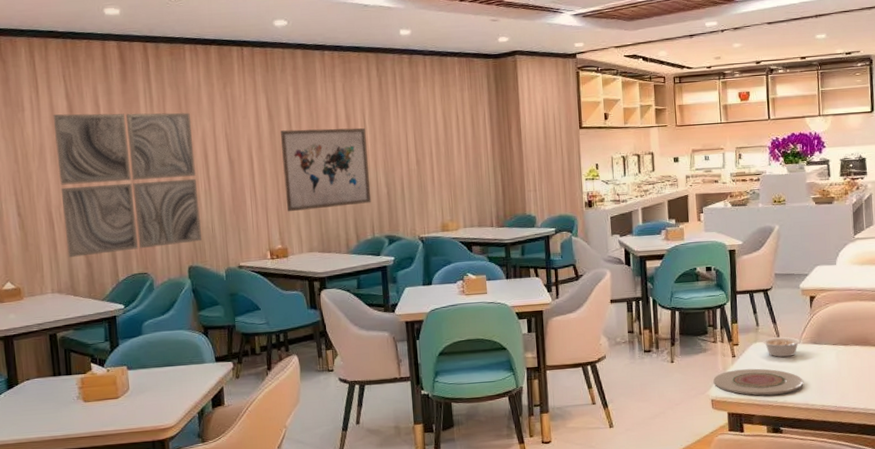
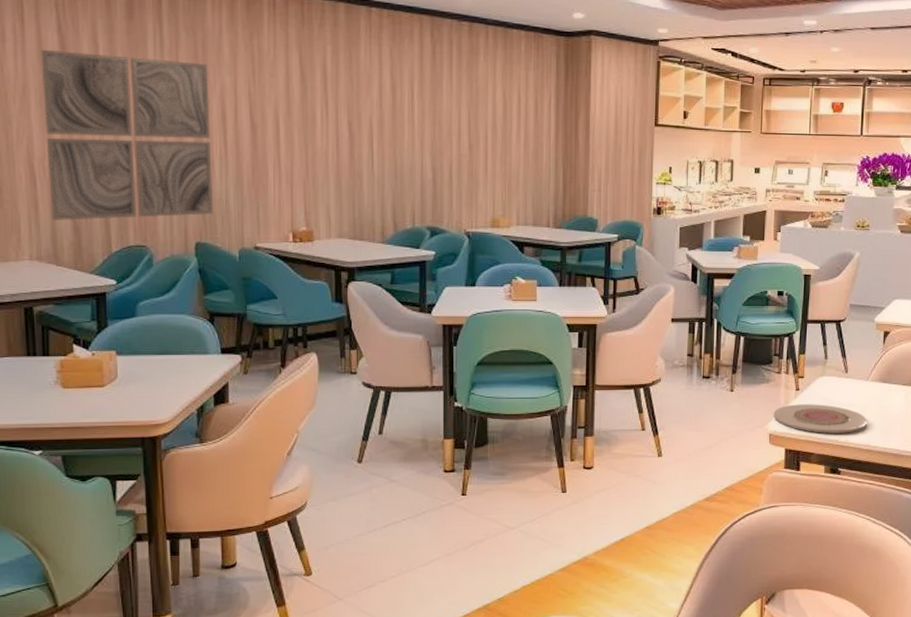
wall art: present [280,127,372,212] -> none [313,95,414,190]
legume: present [763,336,808,357] -> none [830,372,878,394]

